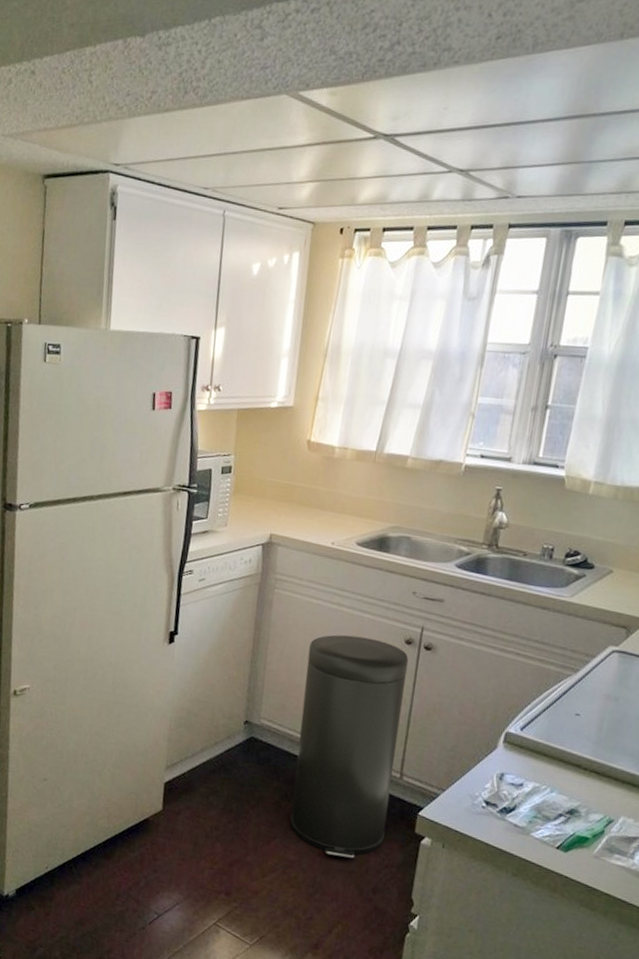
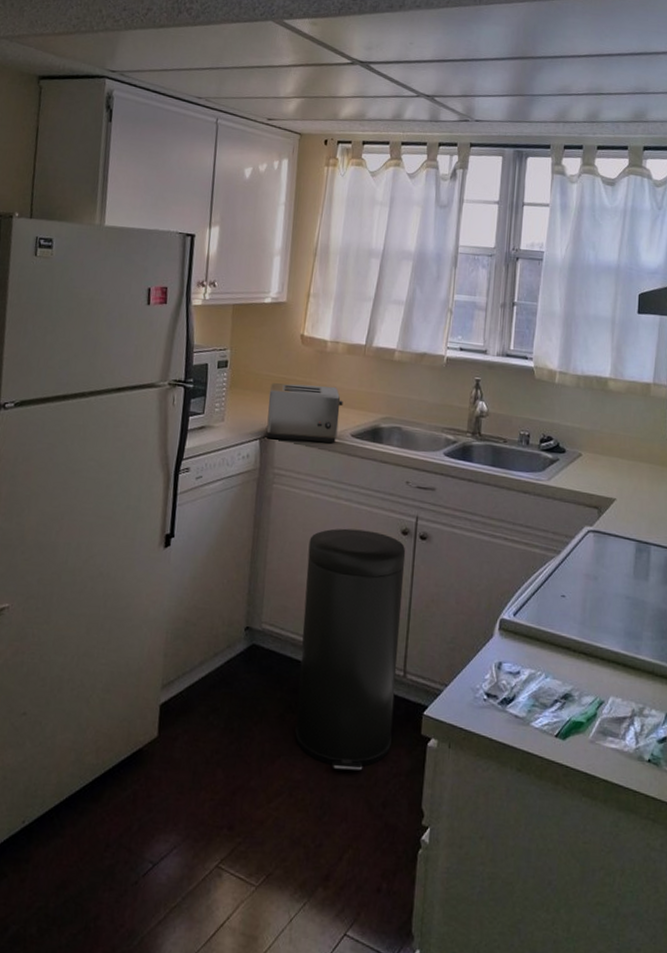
toaster: none [268,489,350,551] -> present [265,382,343,444]

